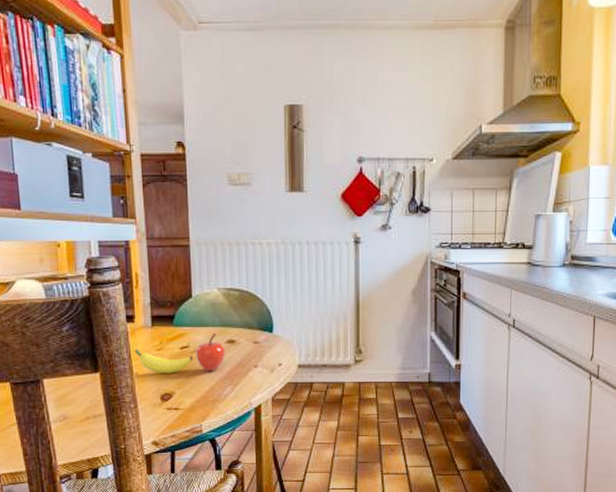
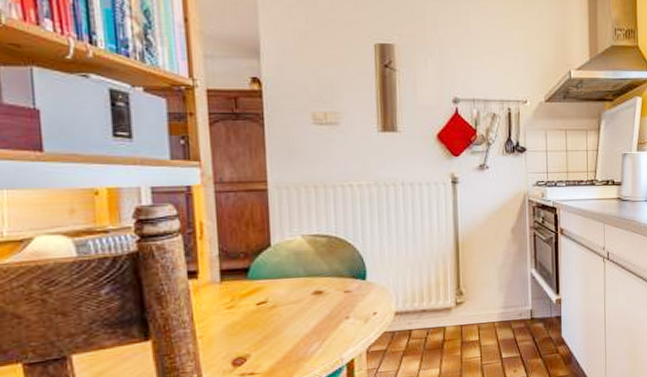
fruit: present [134,332,225,373] -> none [198,283,311,335]

